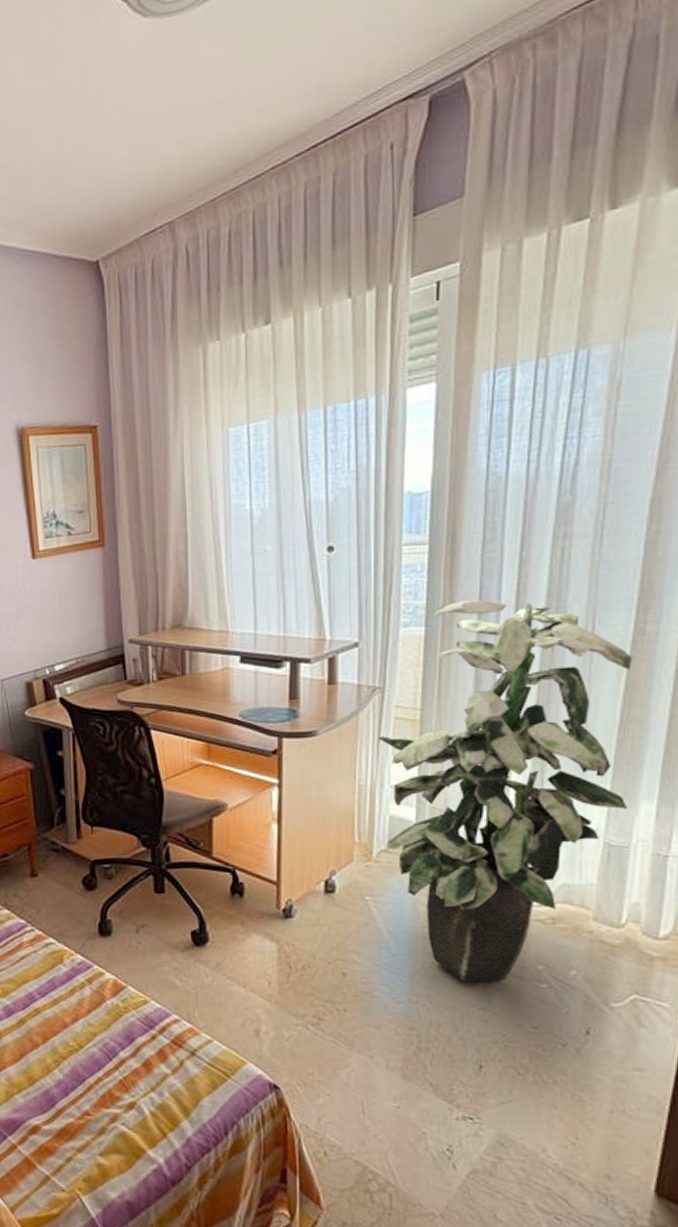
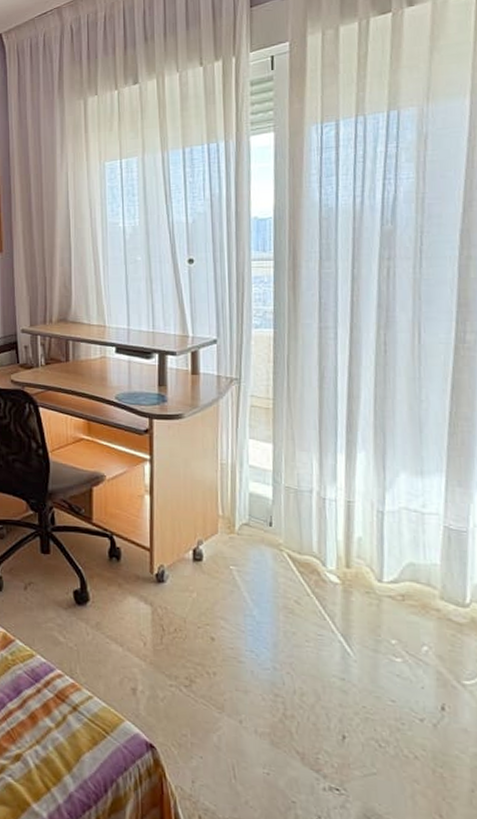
indoor plant: present [377,599,634,982] -> none [235,307,464,653]

